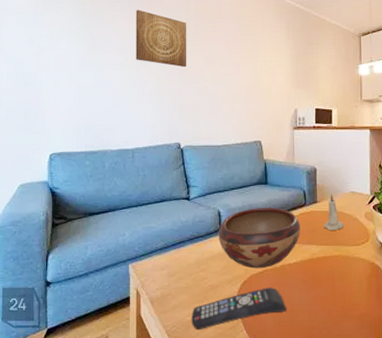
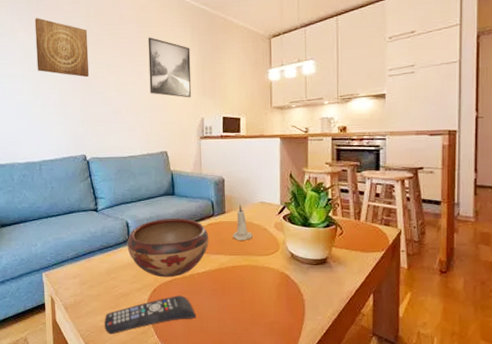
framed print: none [245,32,286,90] -> present [147,37,192,98]

